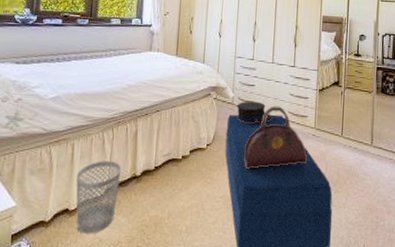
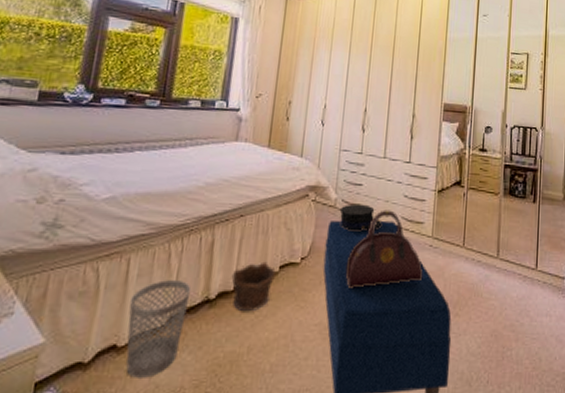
clay pot: none [152,147,187,185] -> present [231,261,276,311]

